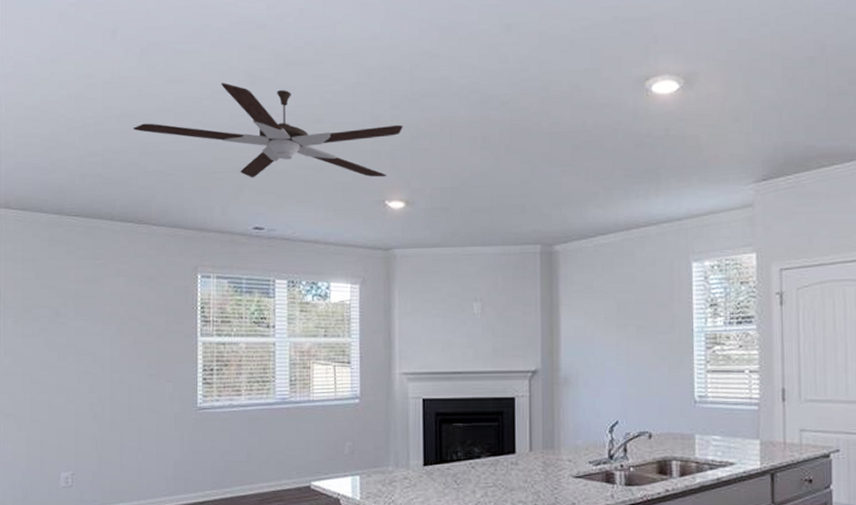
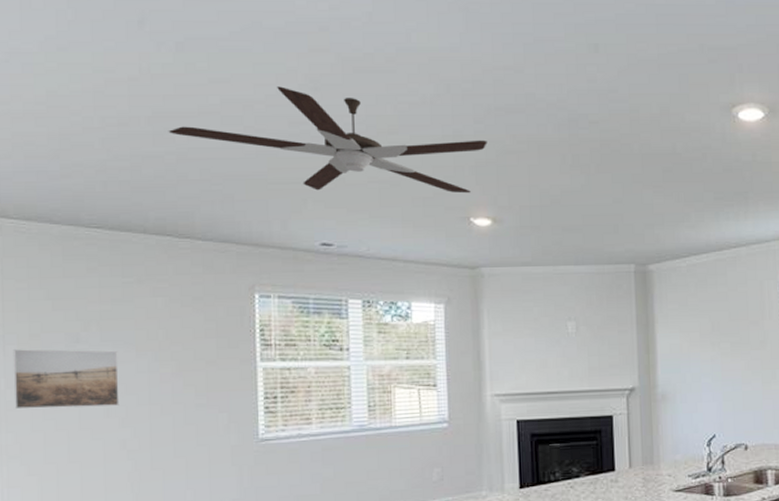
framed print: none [10,322,89,374] -> present [13,349,120,410]

